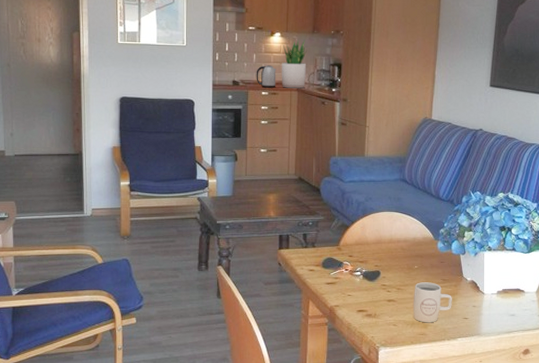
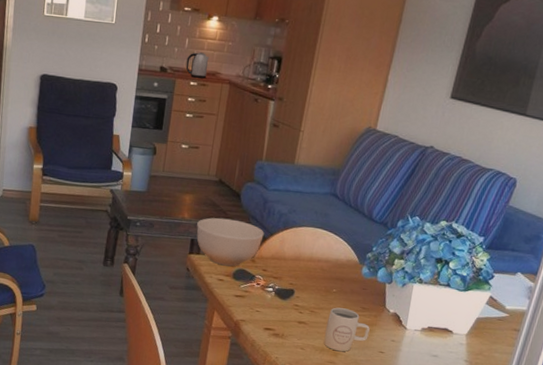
planter: present [281,39,307,88] -> none [213,25,246,82]
bowl: none [283,212,346,257] -> present [196,217,264,267]

